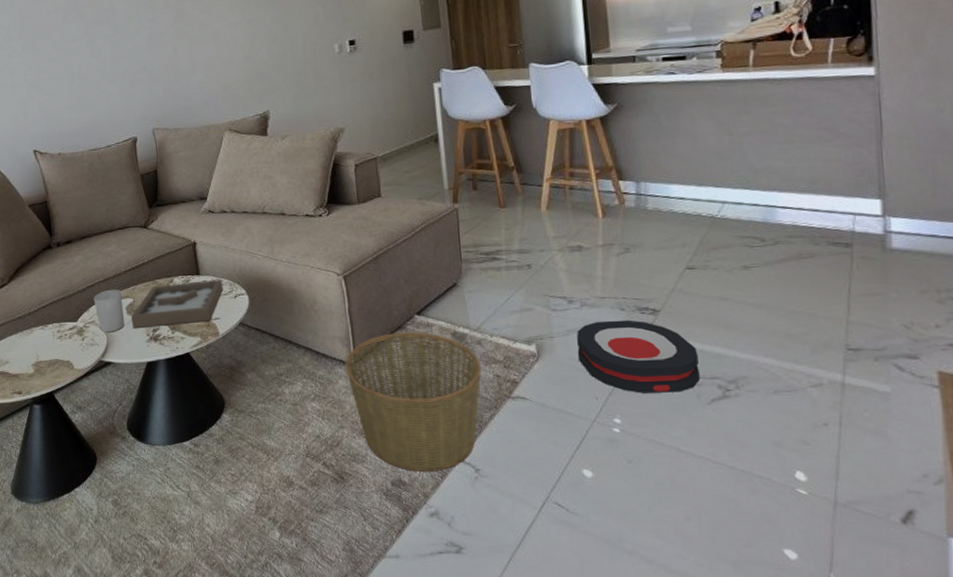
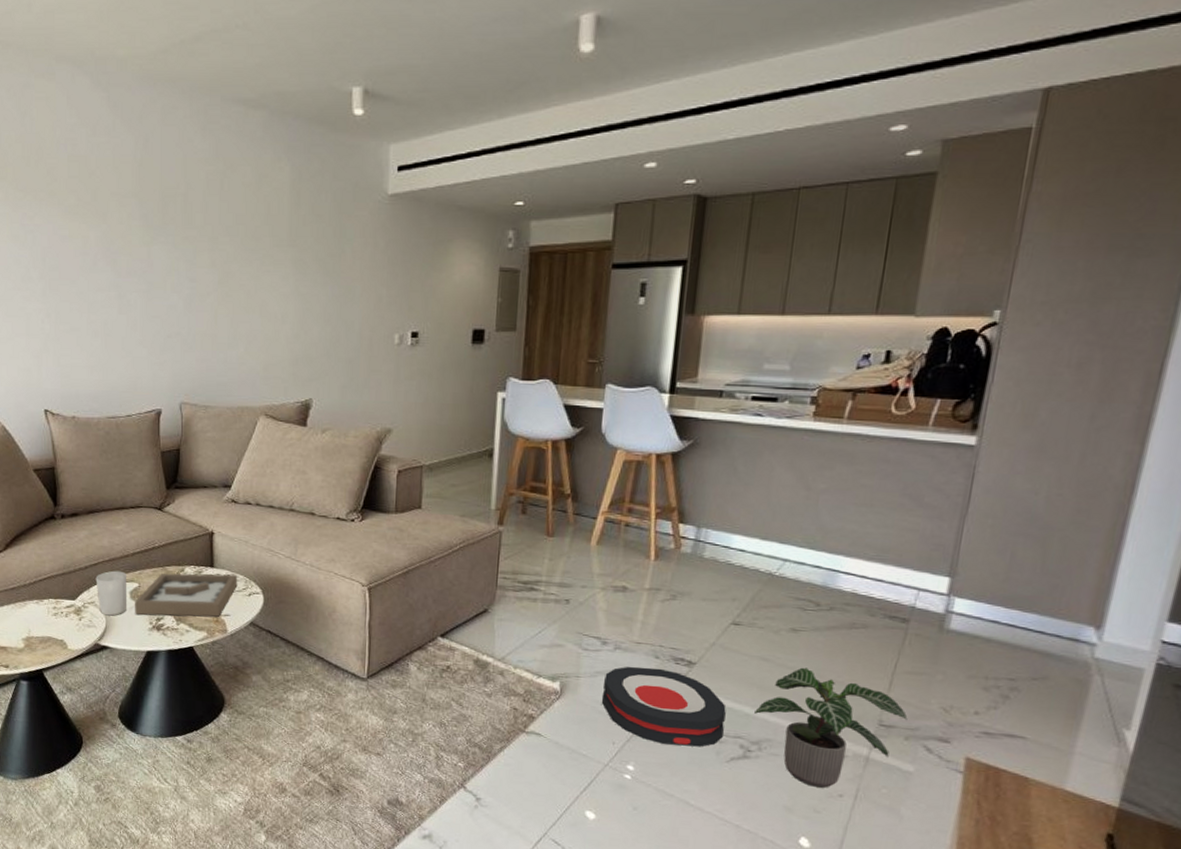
basket: present [345,332,482,472] -> none [356,652,499,796]
potted plant: none [725,302,873,419] -> present [754,667,908,788]

